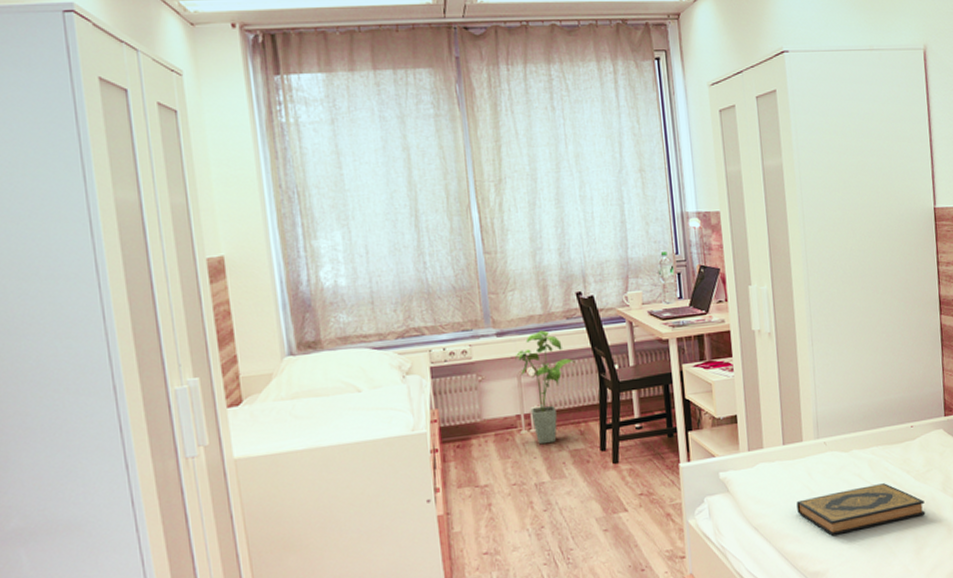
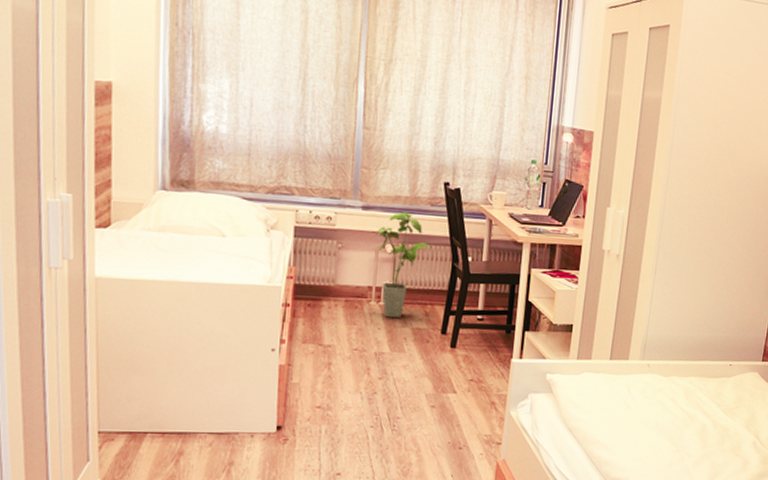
hardback book: present [796,483,926,536] -> none [611,410,728,449]

